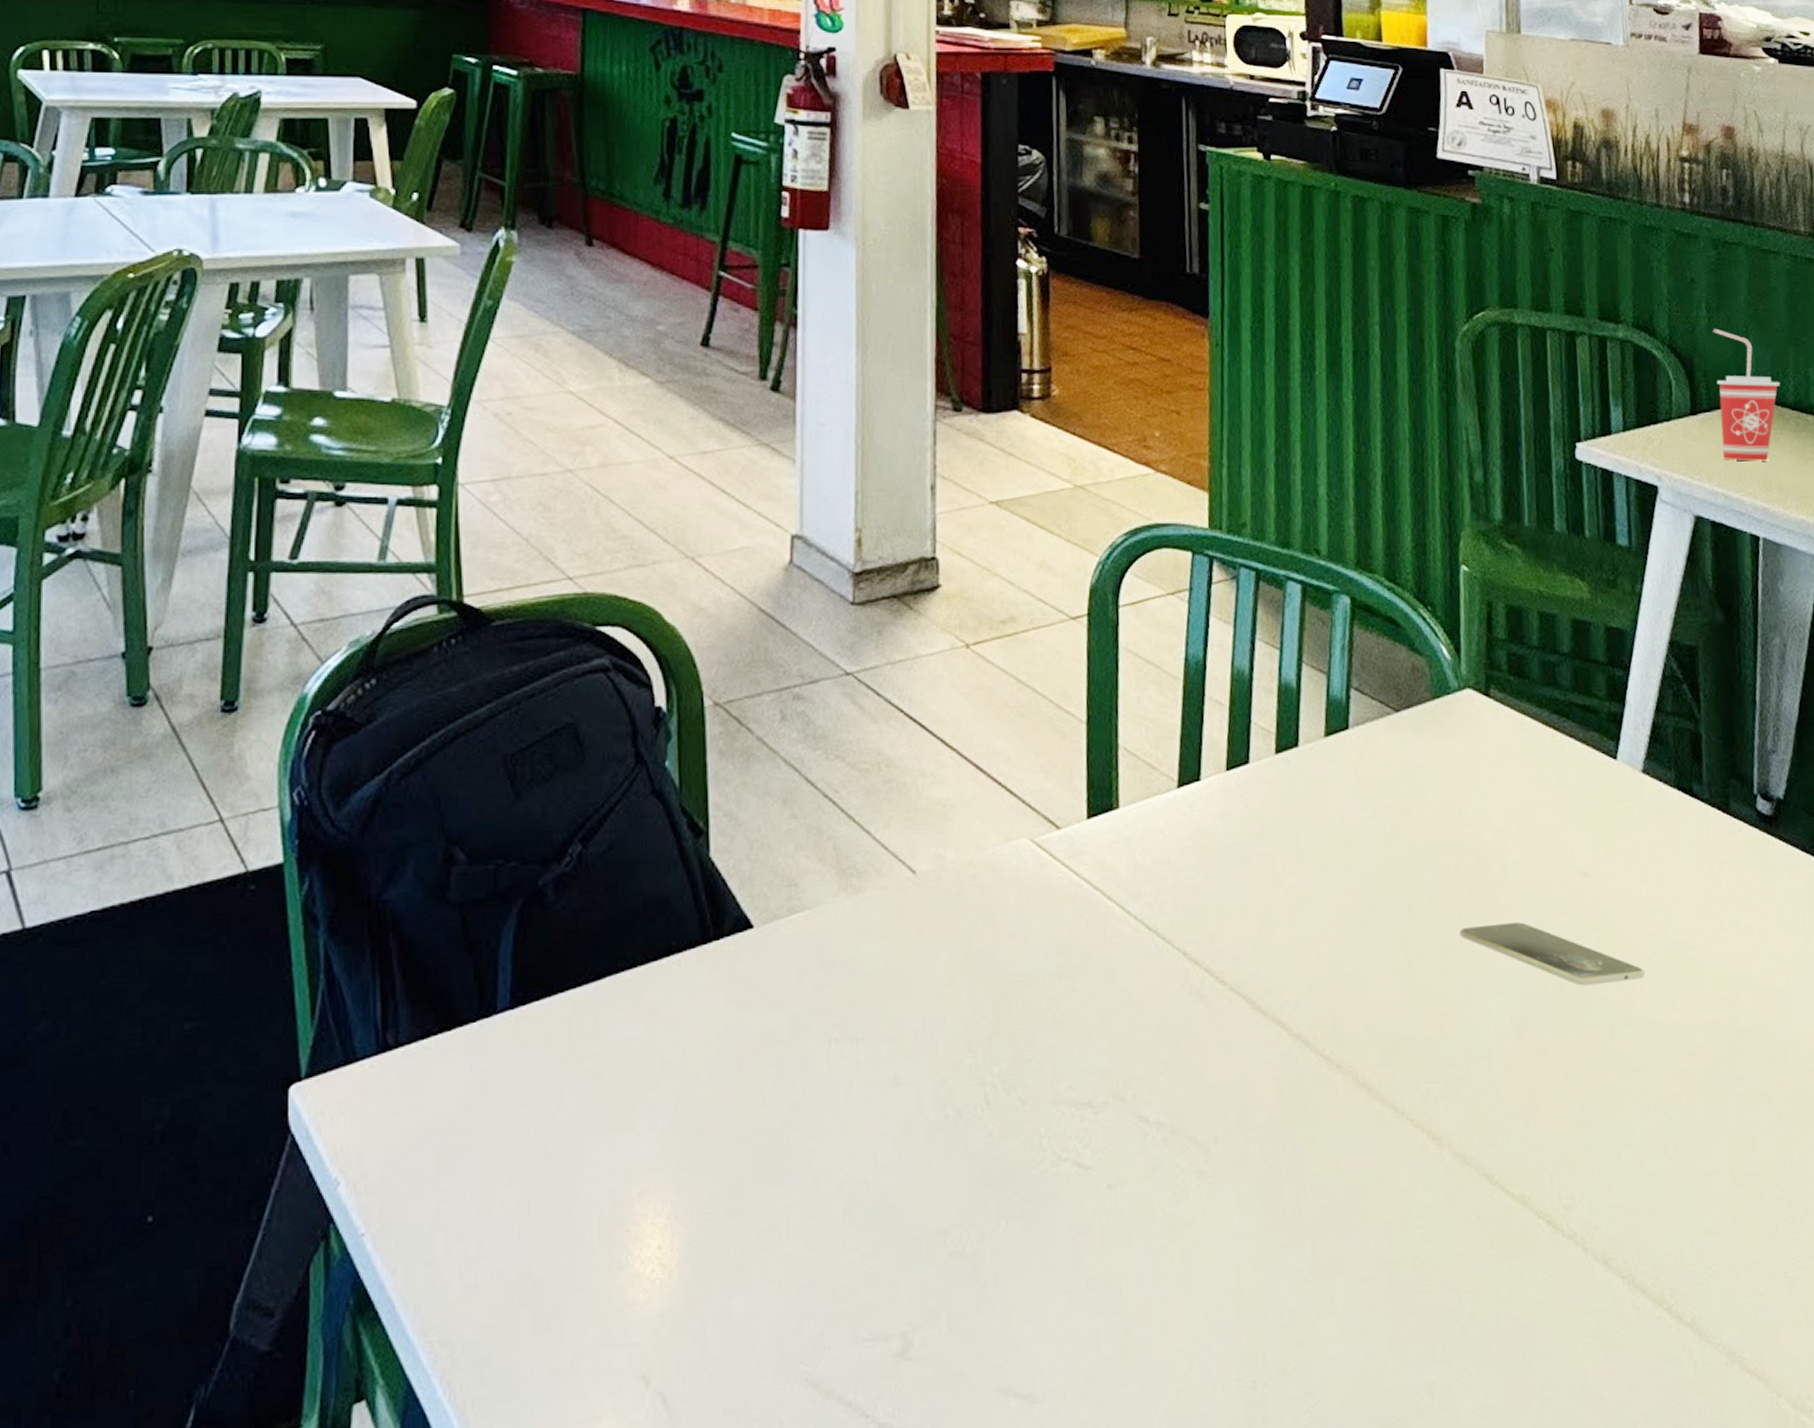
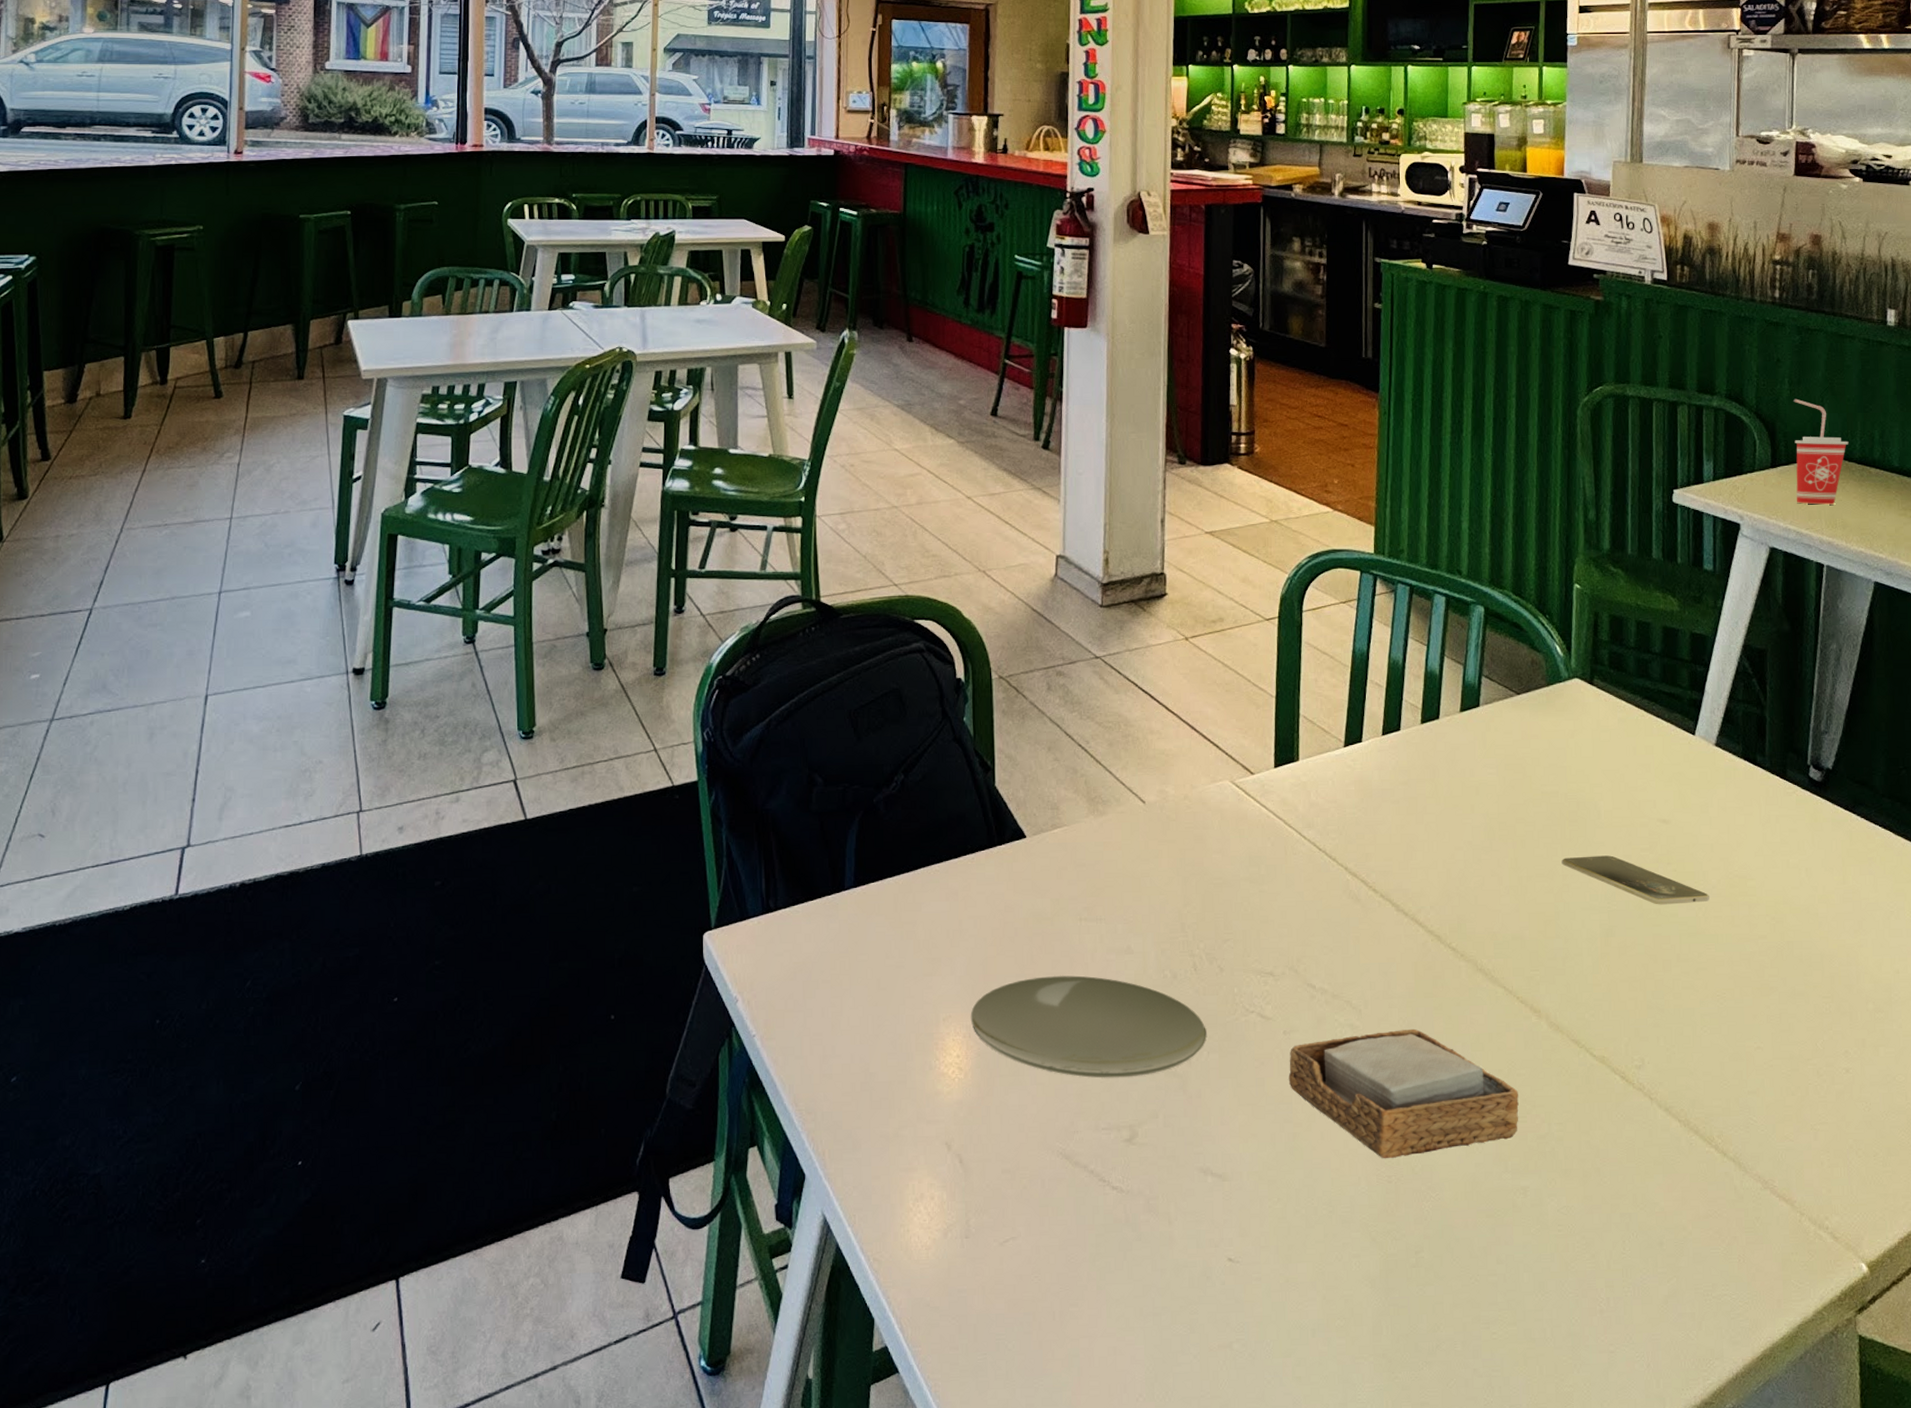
plate: none [676,1121,1005,1267] -> present [970,975,1207,1078]
napkin holder: none [1116,1171,1419,1356] -> present [1288,1028,1519,1158]

